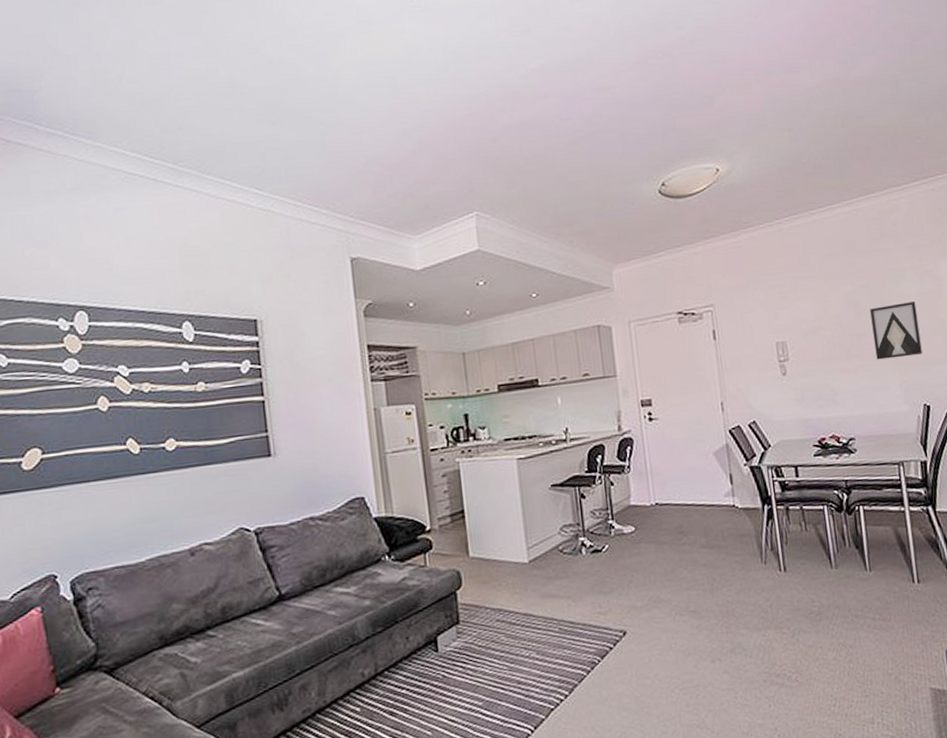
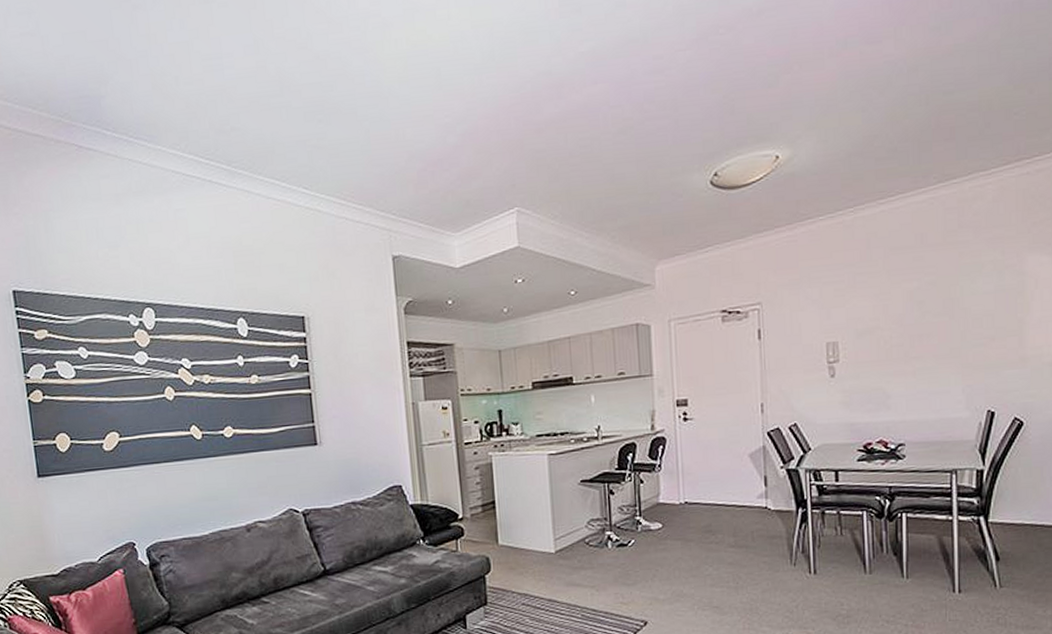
wall art: present [870,301,922,360] -> none [937,299,993,363]

